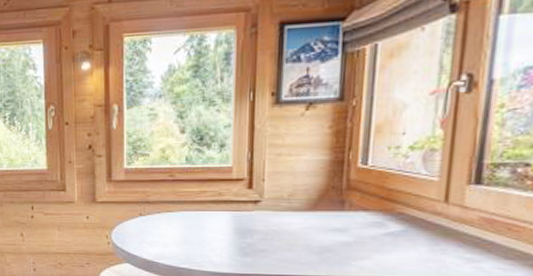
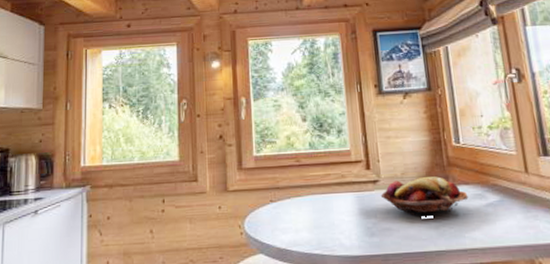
fruit basket: none [260,200,365,240] -> present [380,176,469,215]

